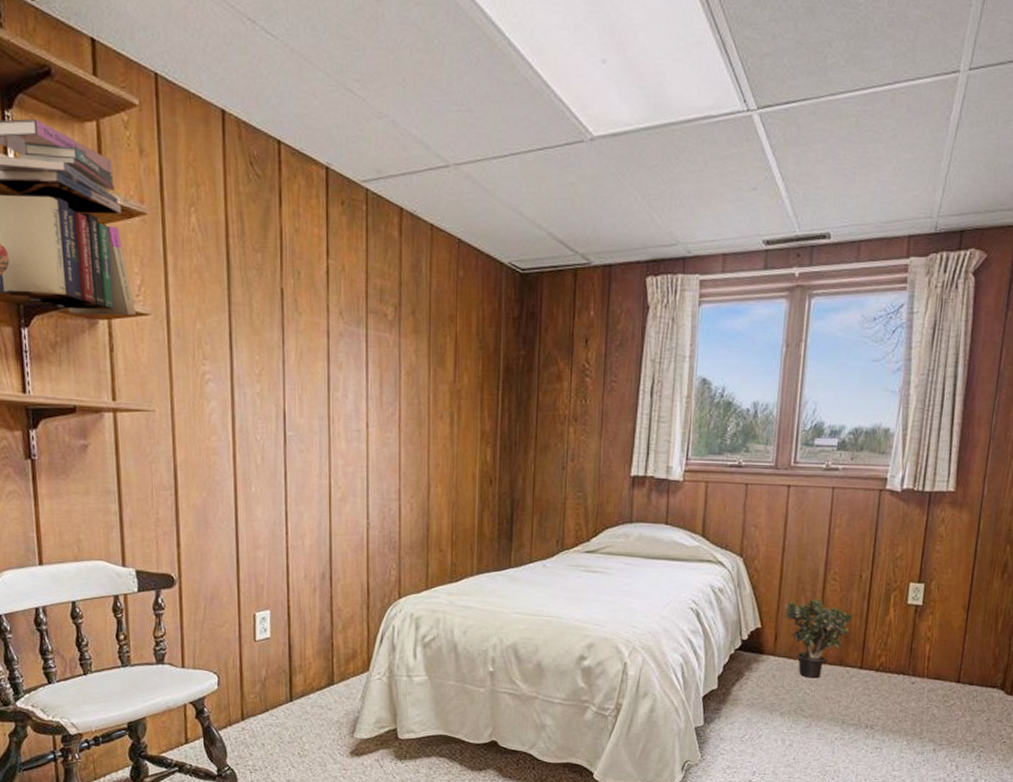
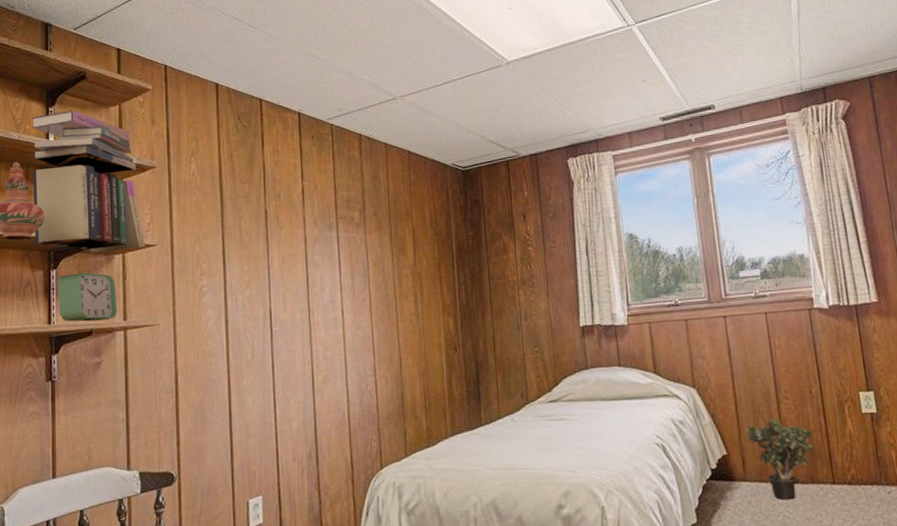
alarm clock: none [30,336,104,397] -> present [57,272,117,322]

